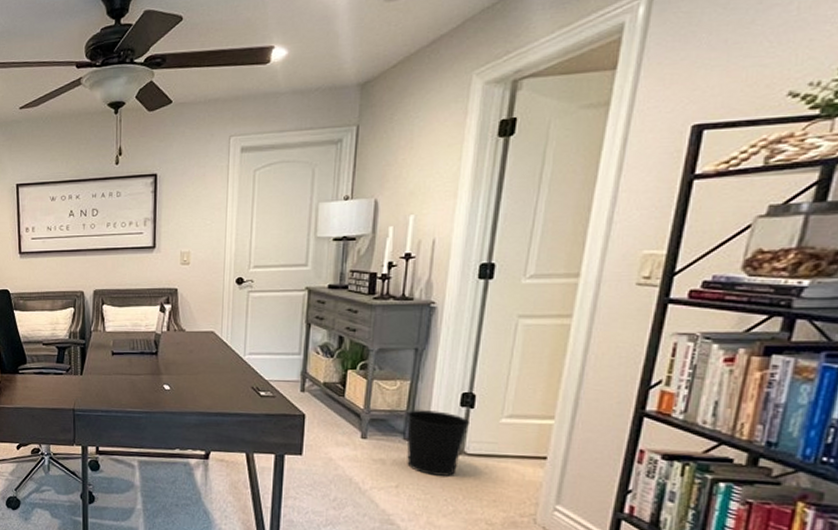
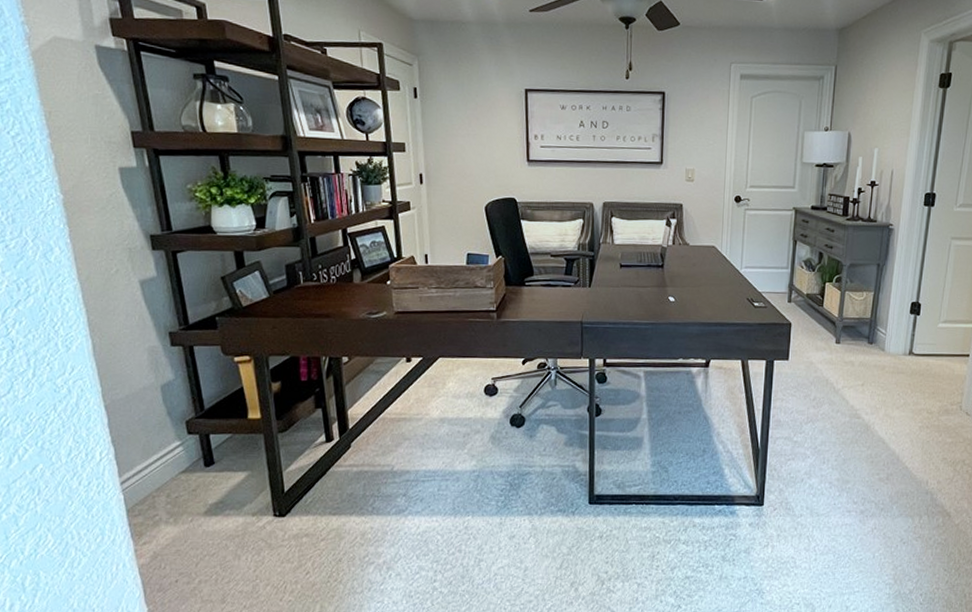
wastebasket: present [406,410,471,476] -> none [870,317,917,374]

